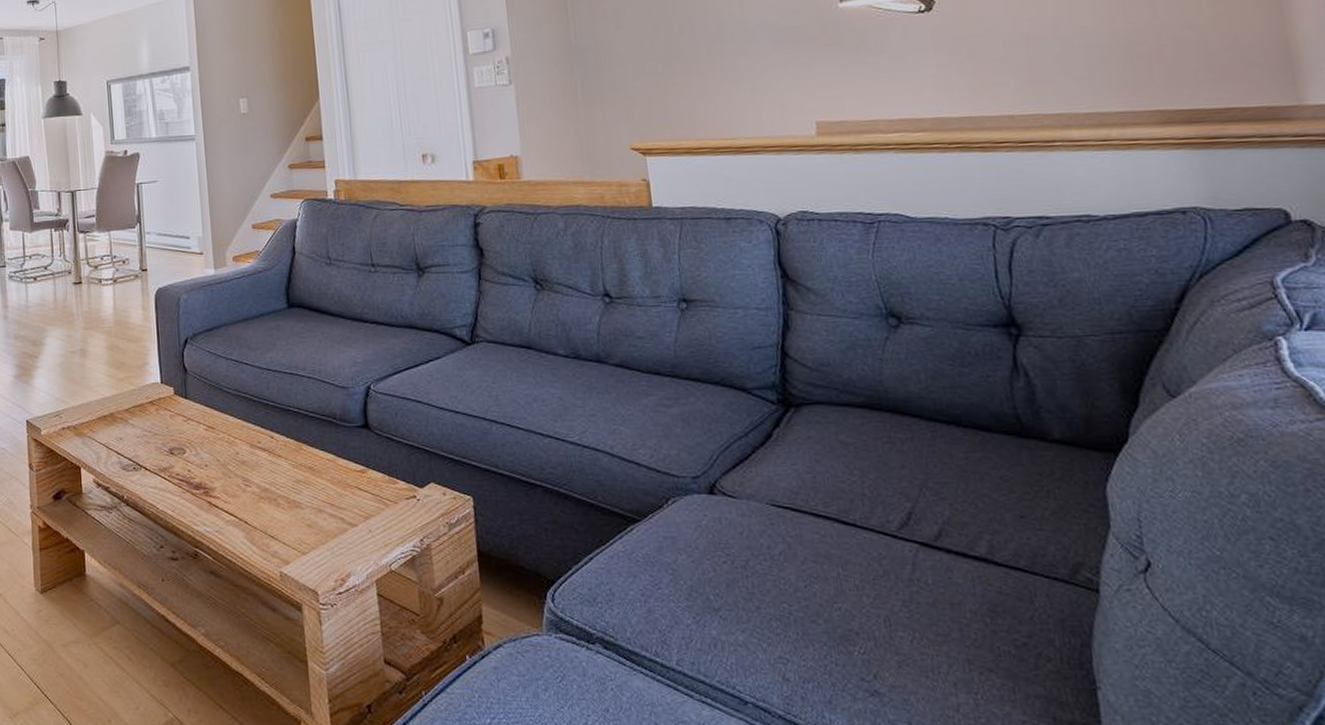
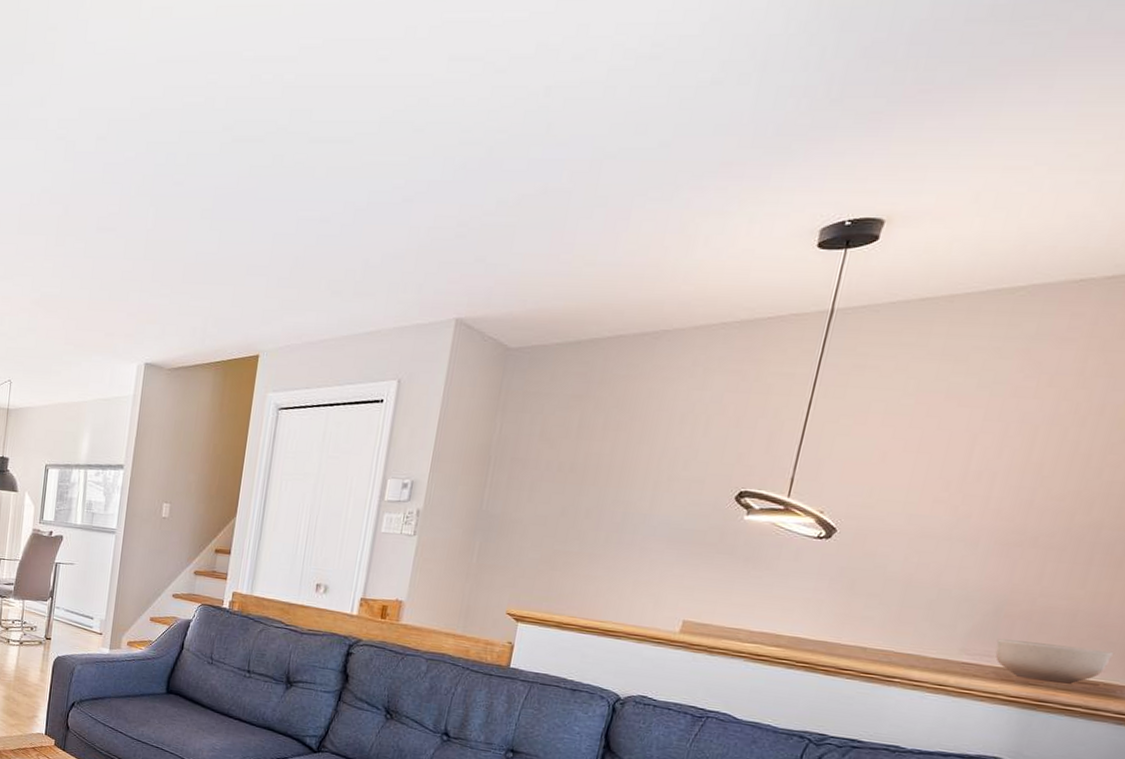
bowl: none [1140,72,1263,118] -> present [995,638,1115,685]

